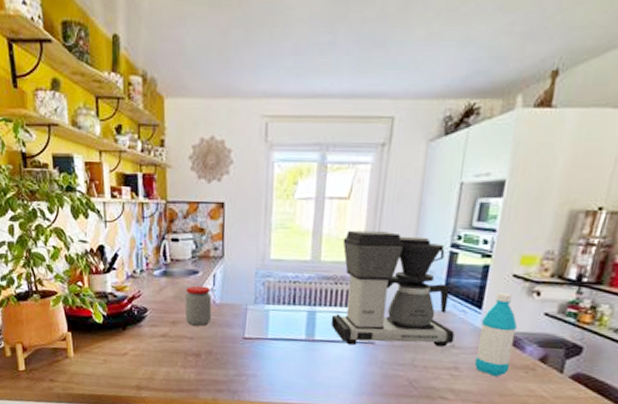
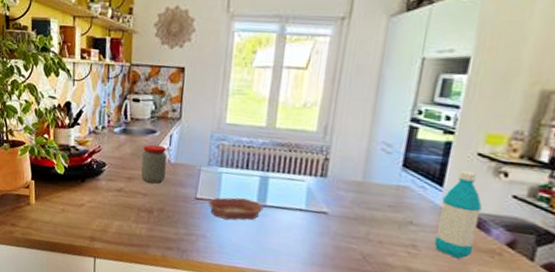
bowl: none [257,334,313,357] -> present [208,197,264,220]
coffee maker: present [330,230,455,347] -> none [283,99,413,223]

